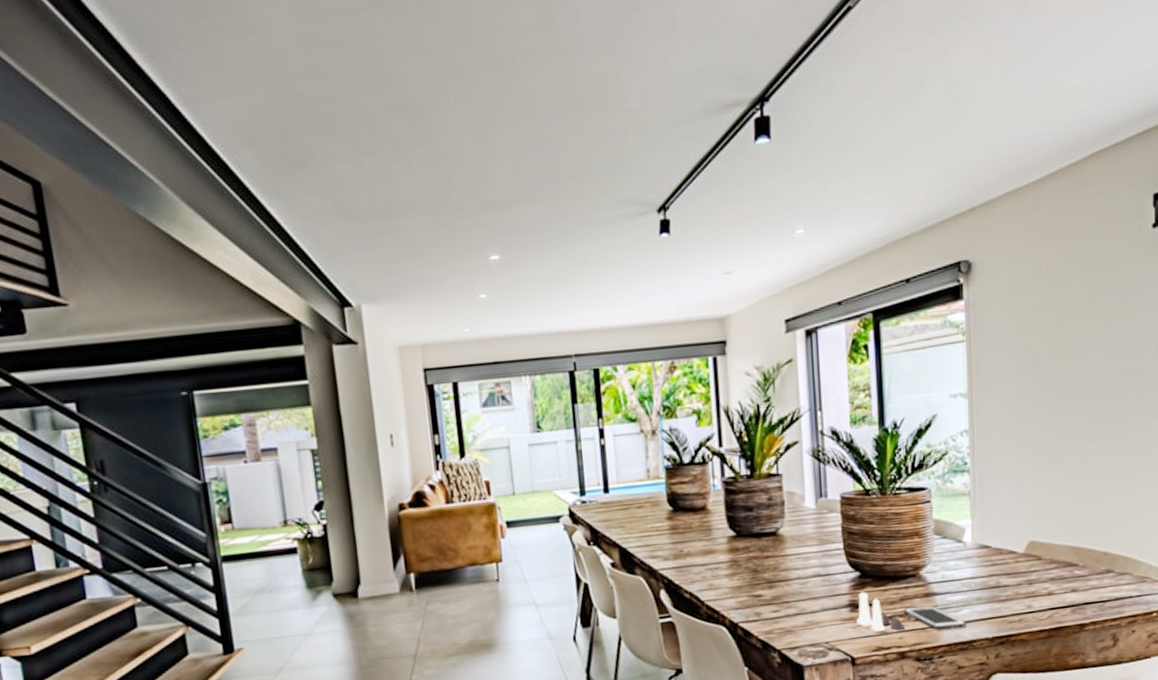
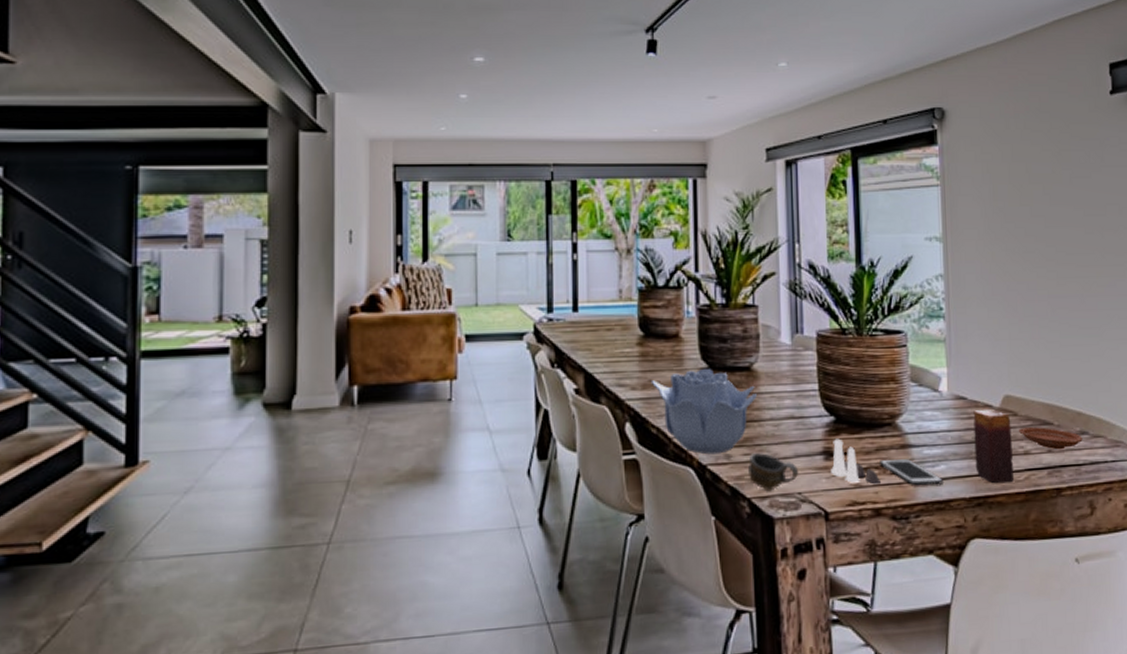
decorative bowl: none [681,535,783,614] -> present [651,368,757,455]
cup: none [777,609,826,643] -> present [747,453,799,492]
candle: none [997,555,1038,623] -> present [973,409,1015,483]
plate: none [1043,568,1108,589] -> present [1019,427,1083,450]

